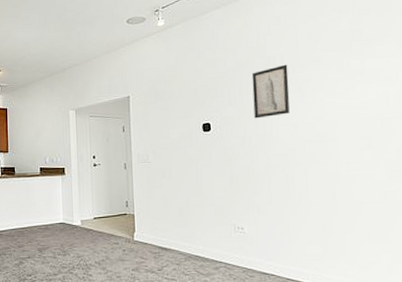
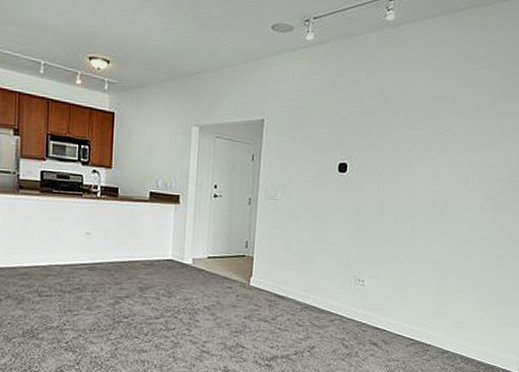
wall art: present [251,64,290,119] -> none [392,109,434,165]

